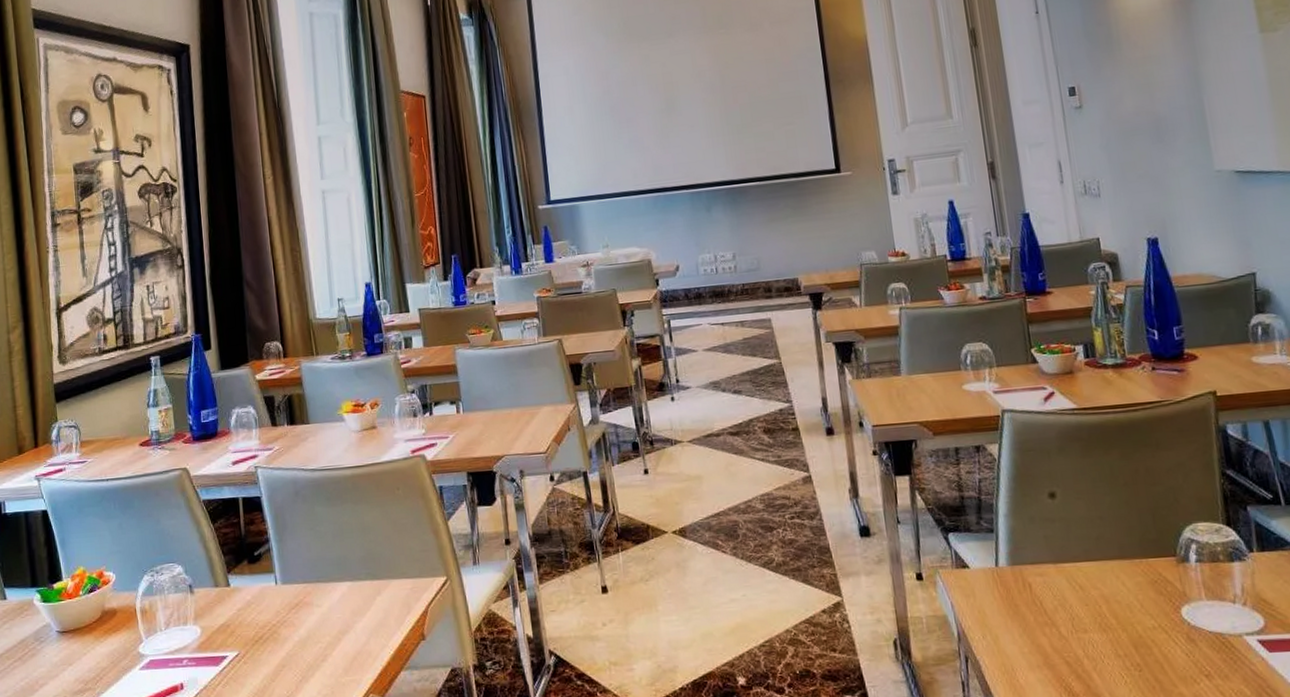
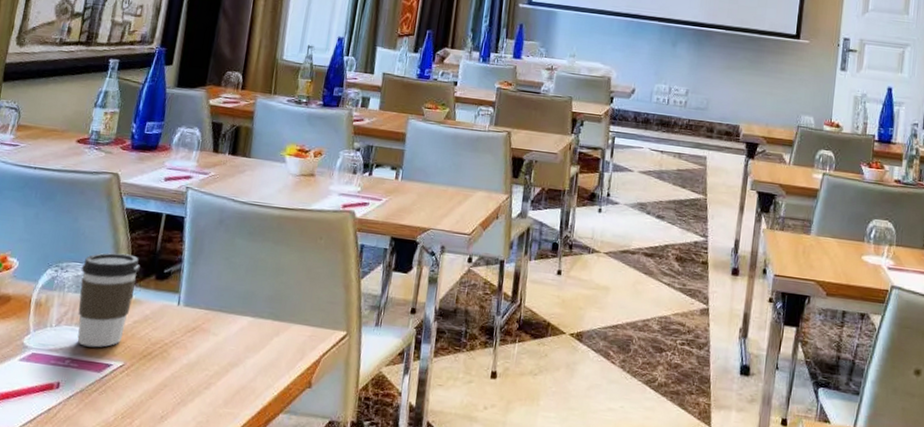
coffee cup: none [175,544,232,643] -> present [77,252,140,348]

